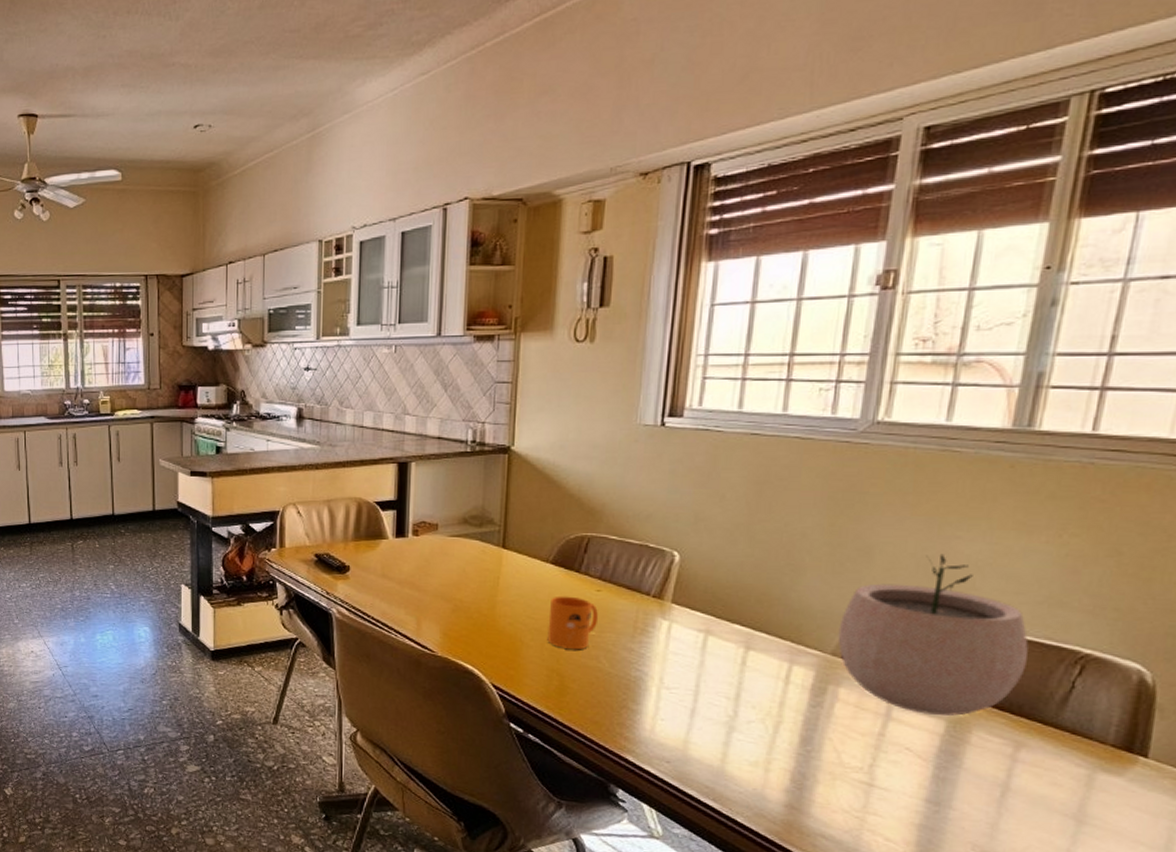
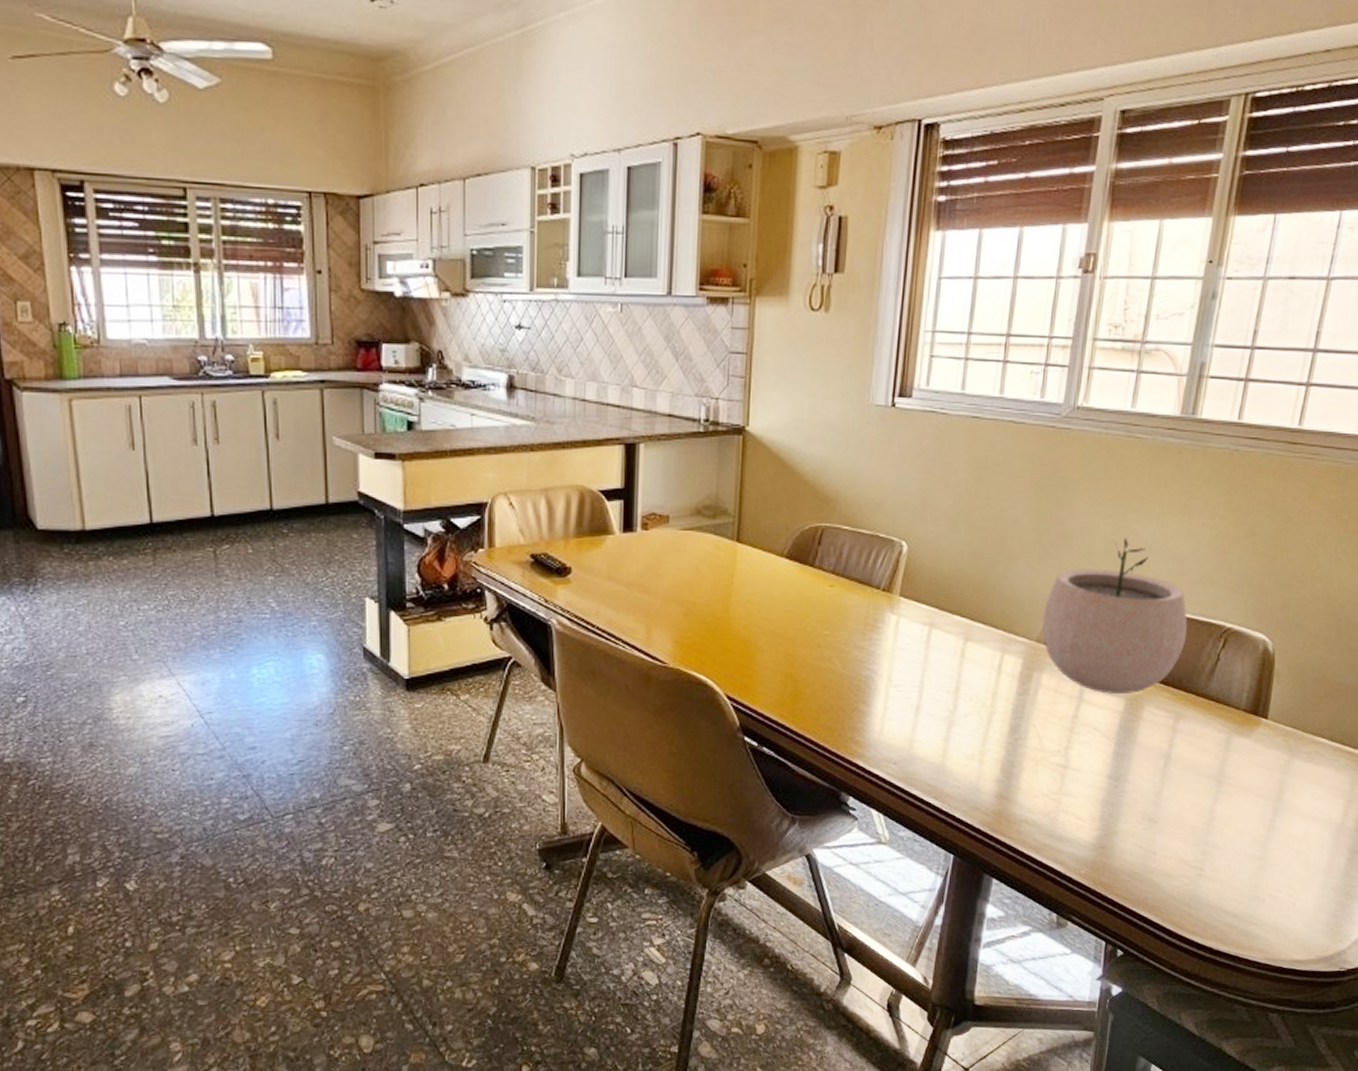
mug: present [547,596,599,650] -> none [782,593,832,652]

